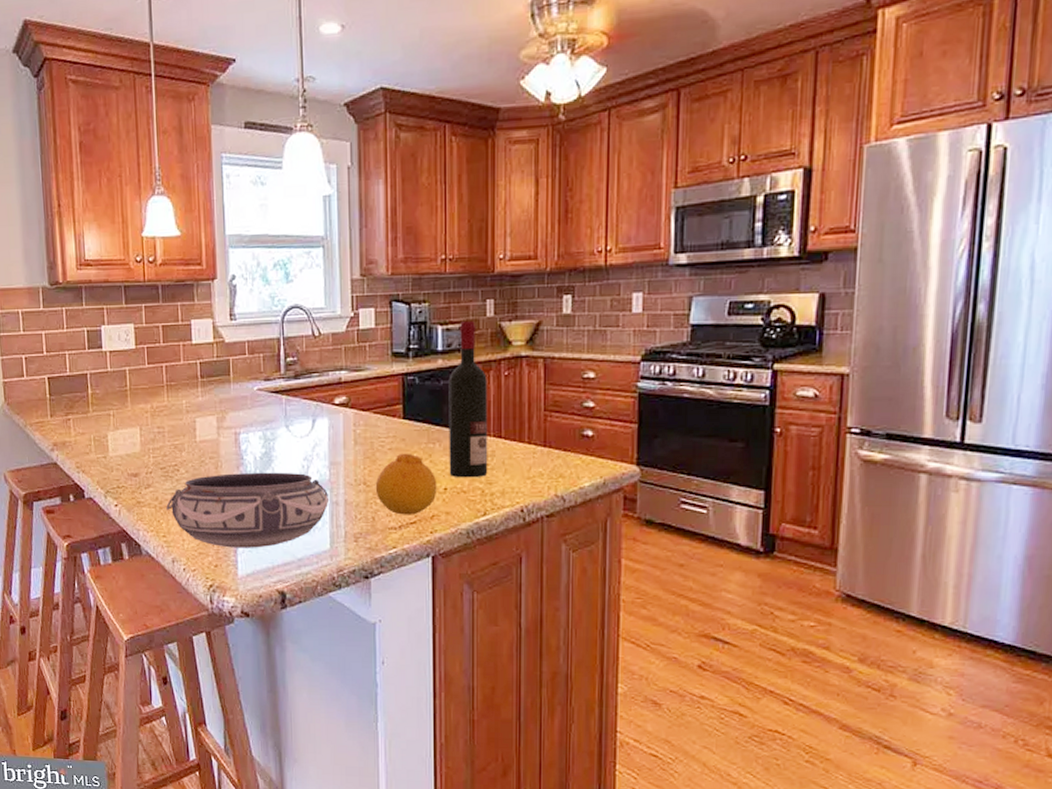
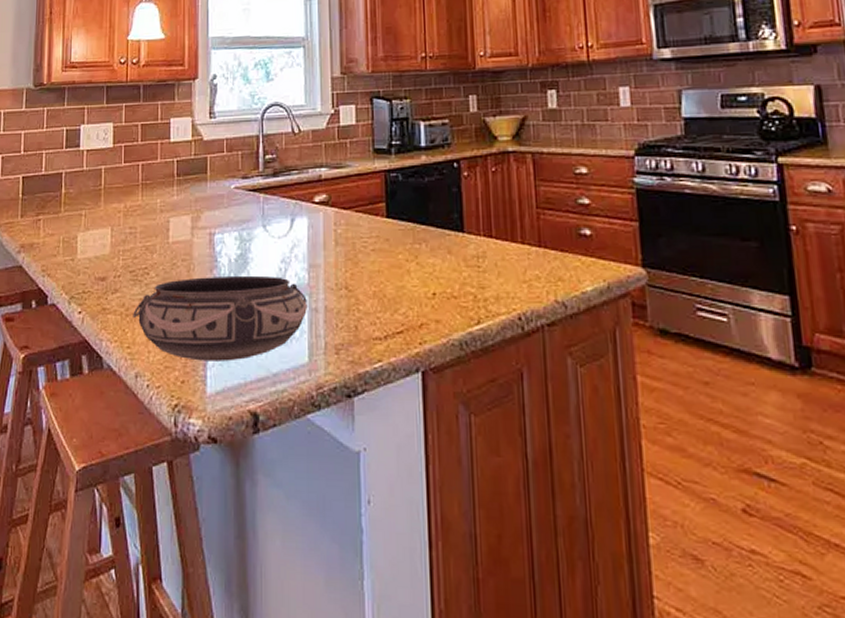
fruit: present [375,453,437,515] -> none [358,254,426,324]
wine bottle: present [448,321,488,478] -> none [433,117,480,282]

